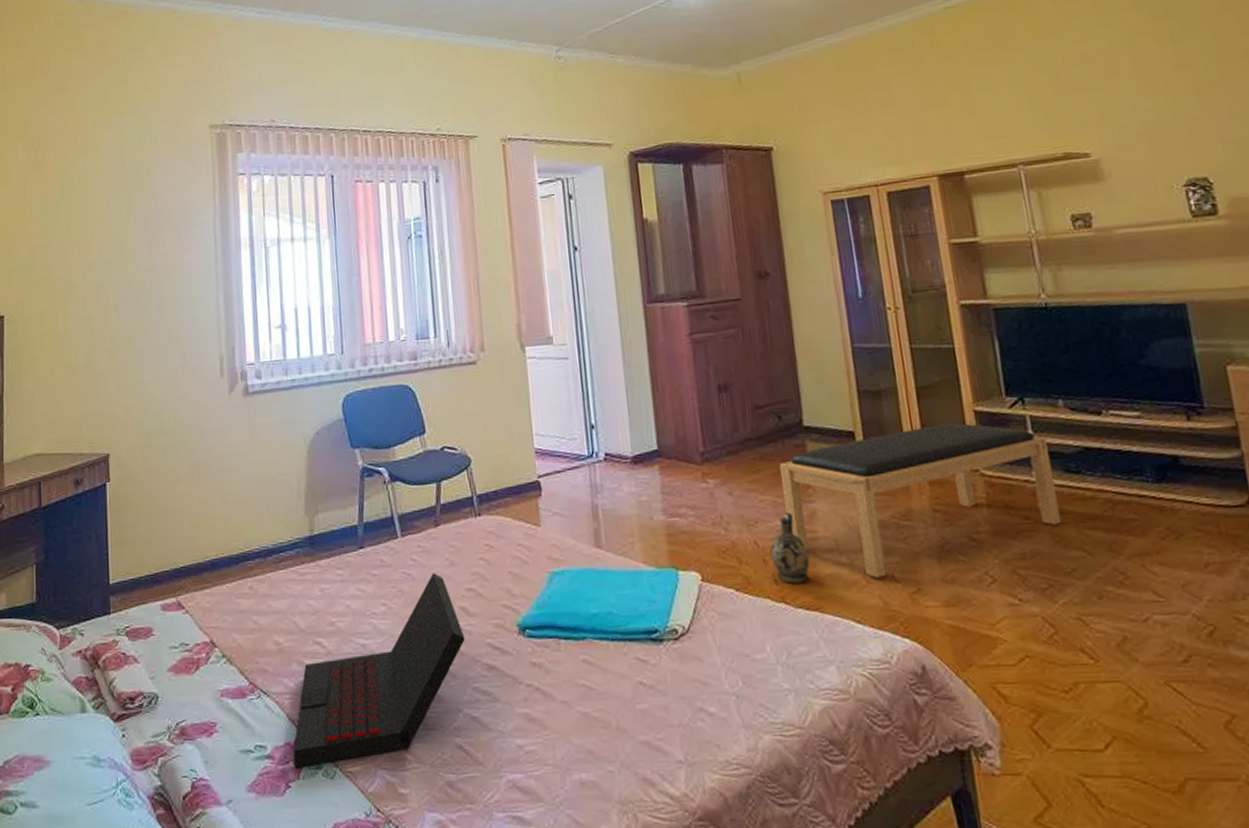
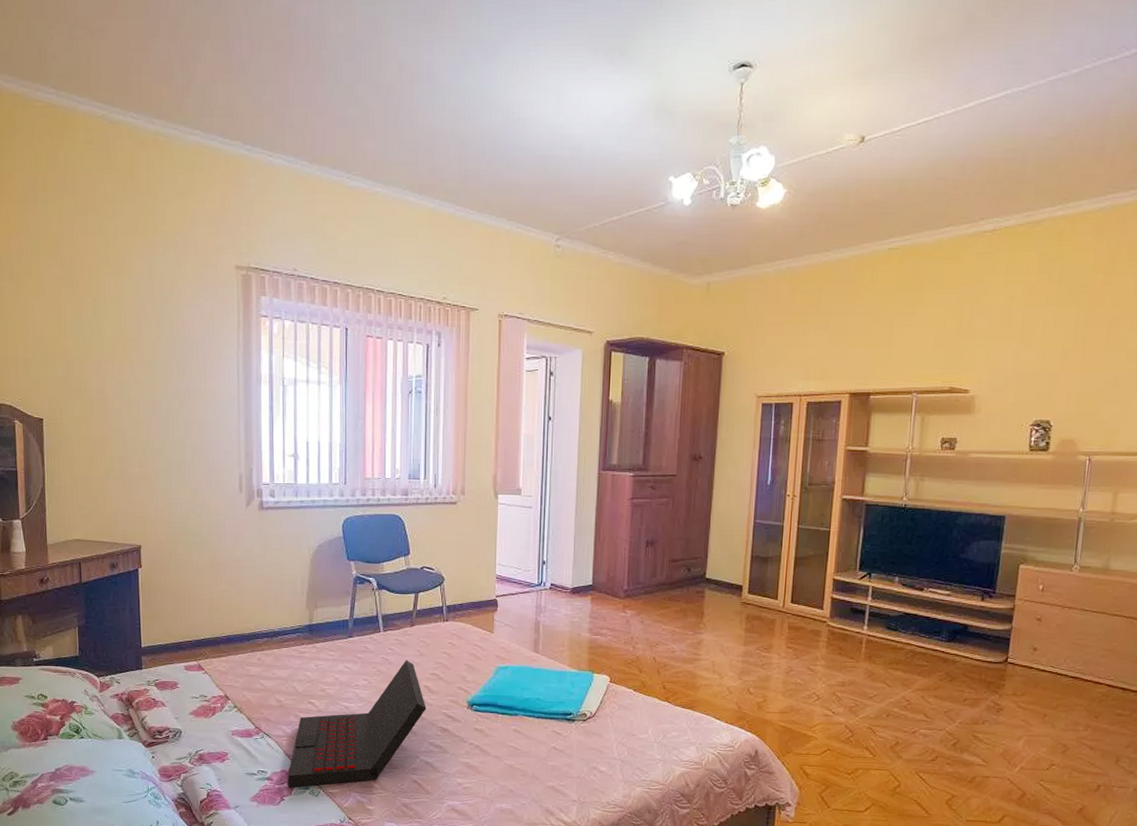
ceramic jug: present [770,511,810,584] -> none [664,639,692,689]
bench: present [780,422,1061,578] -> none [680,586,880,690]

